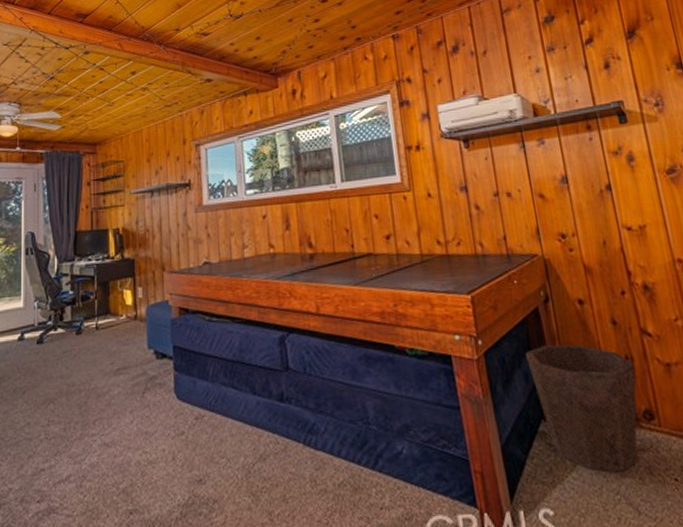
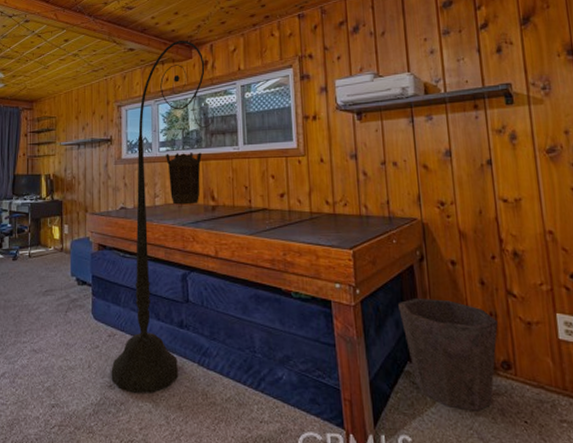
floor lamp: none [200,67,307,488] -> present [111,40,214,394]

